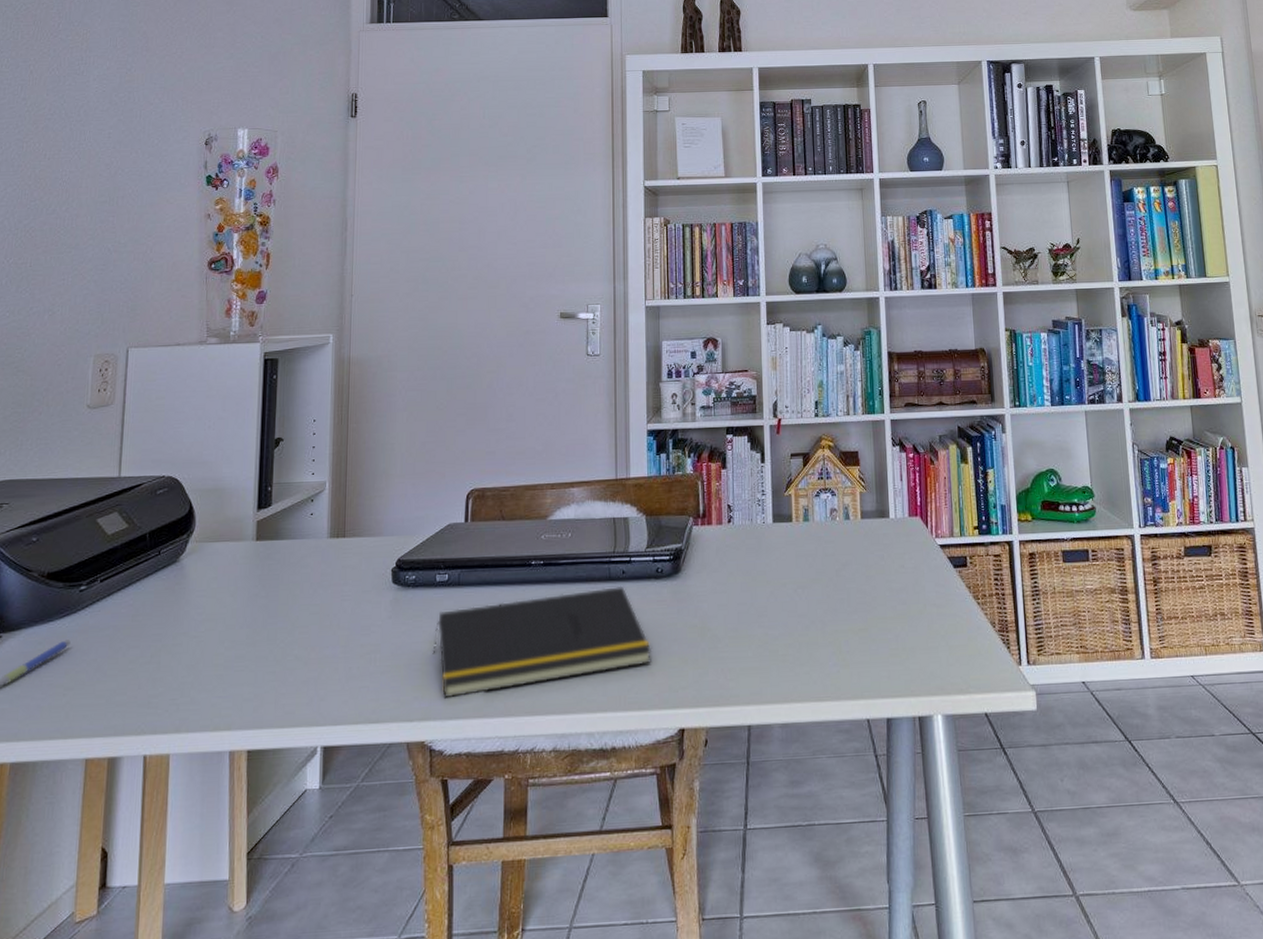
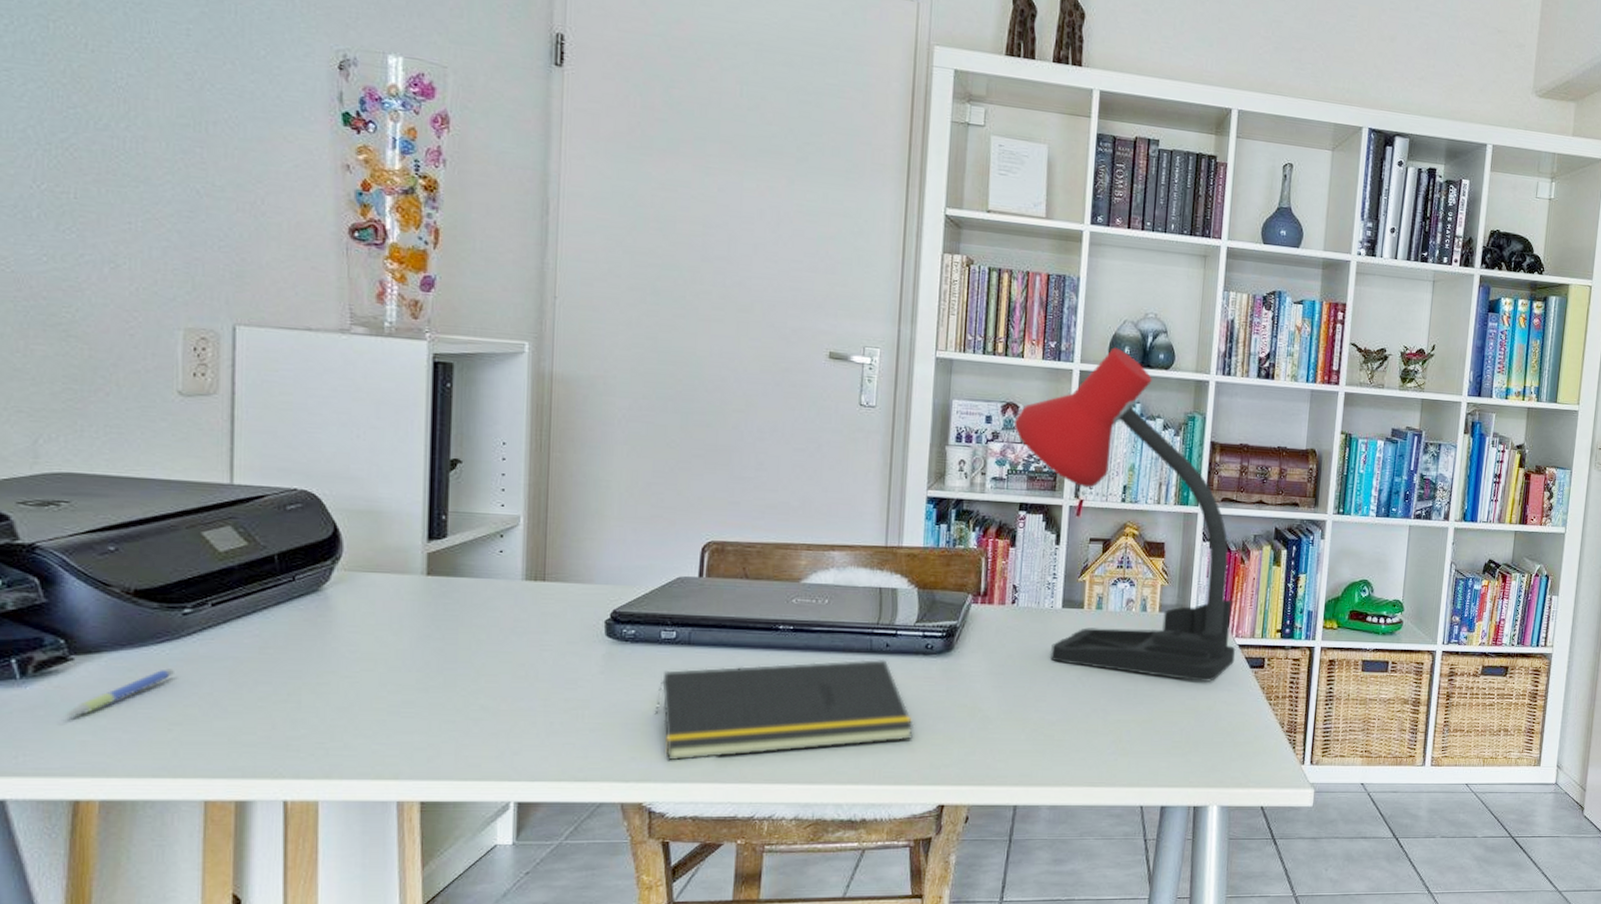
desk lamp: none [715,278,939,586] -> present [1013,347,1236,683]

